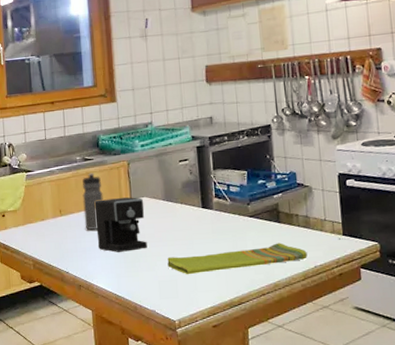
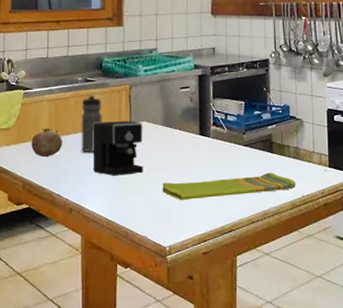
fruit: none [37,208,68,237] -> present [31,128,63,158]

